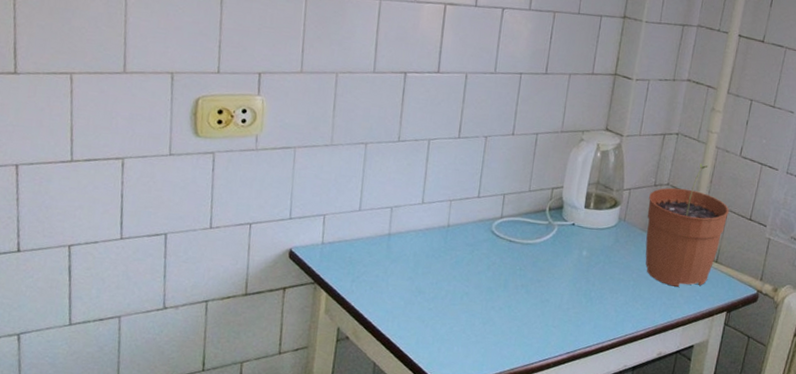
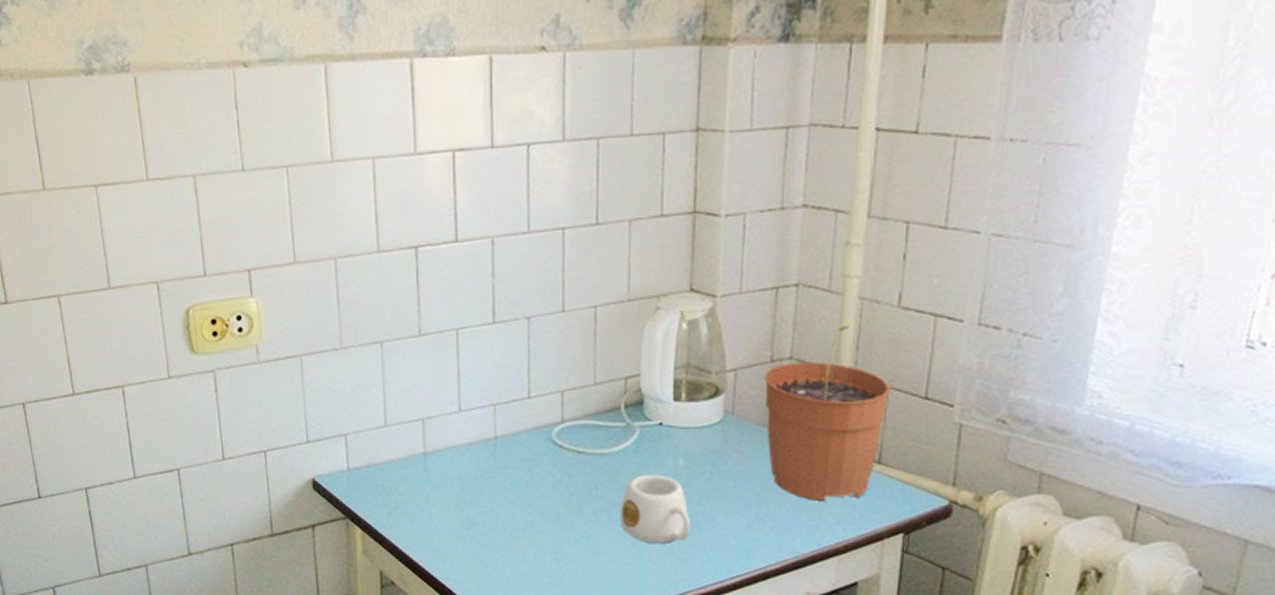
mug: none [535,260,586,313] -> present [620,474,692,543]

